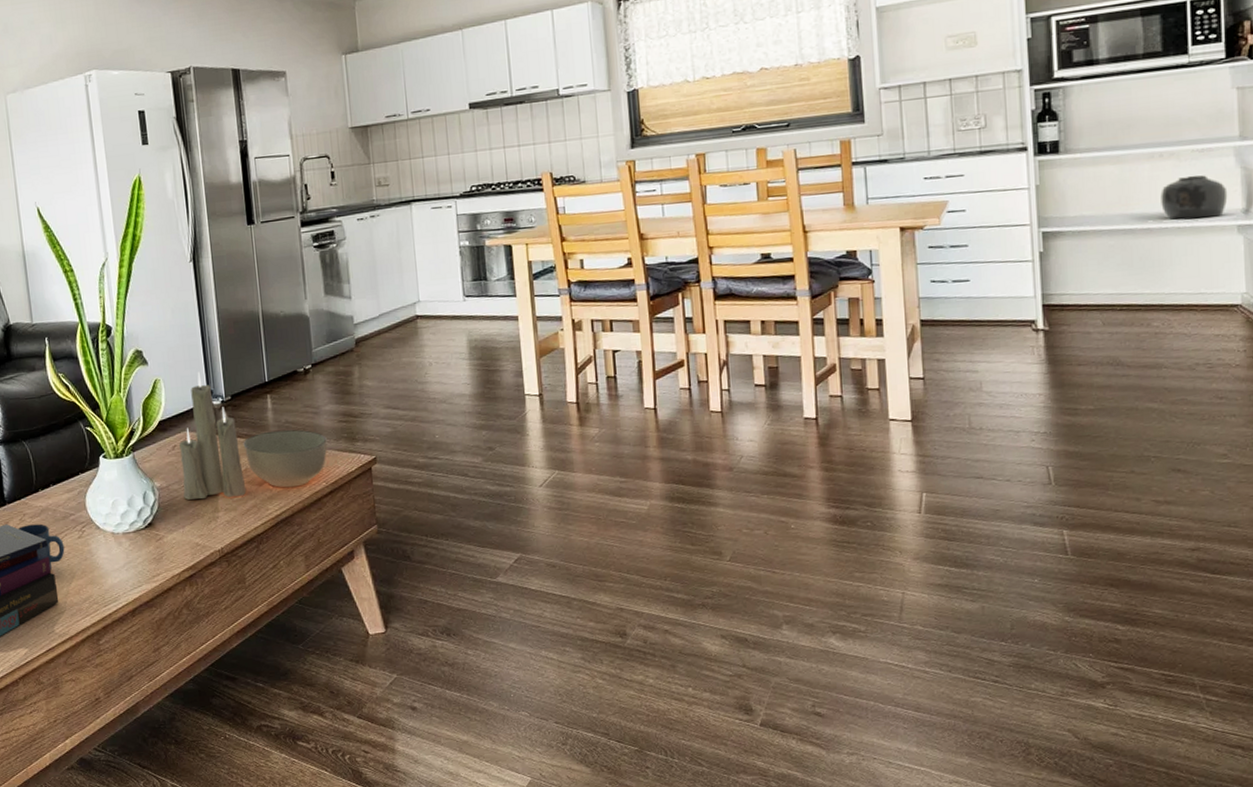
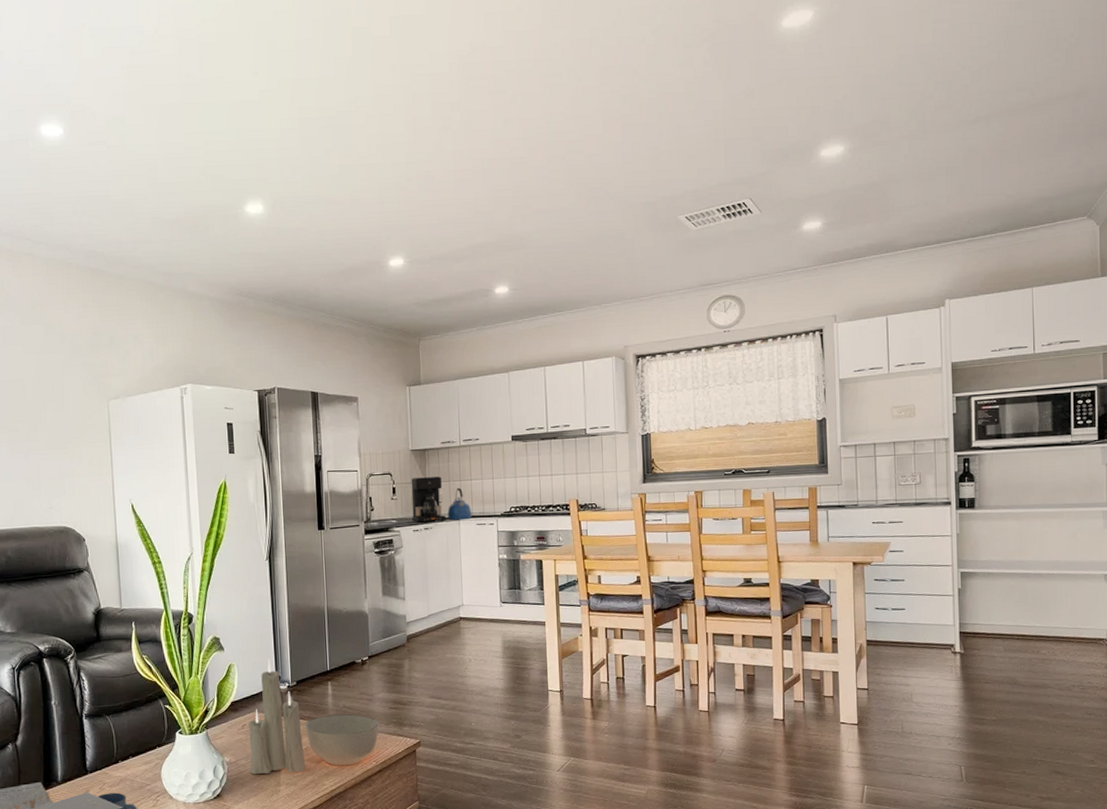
coffee maker: none [352,156,396,210] -> present [411,476,447,523]
kettle: none [396,167,426,206] -> present [447,487,472,521]
decorative jar: present [1160,175,1228,220] -> none [1049,532,1098,568]

